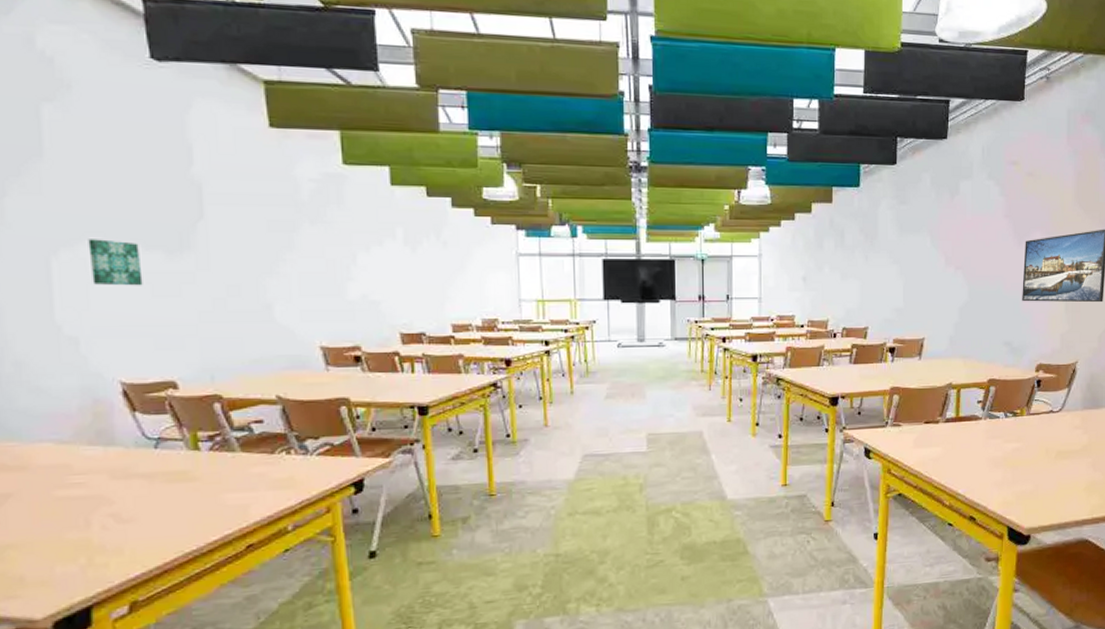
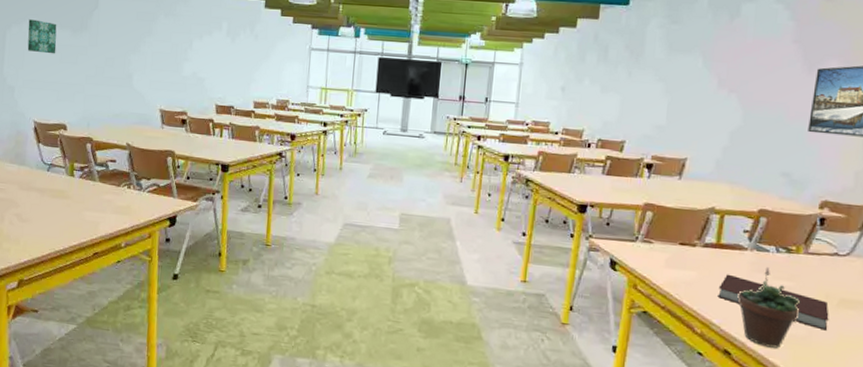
notebook: none [961,444,1050,482] -> present [718,274,829,331]
succulent plant: none [977,433,1027,507] -> present [737,267,801,348]

